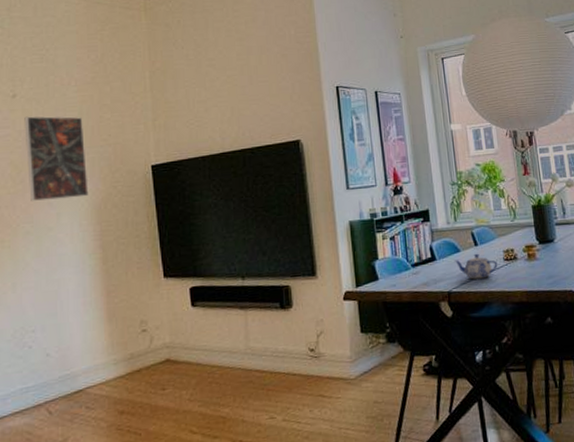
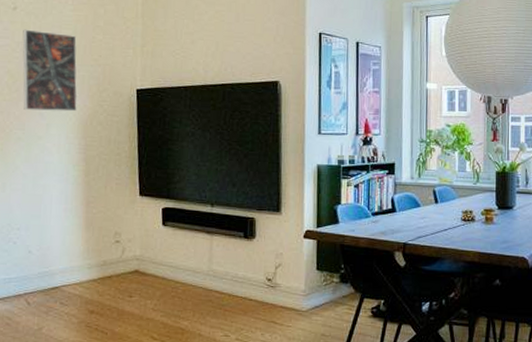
teapot: present [454,253,498,280] -> none [413,210,455,235]

